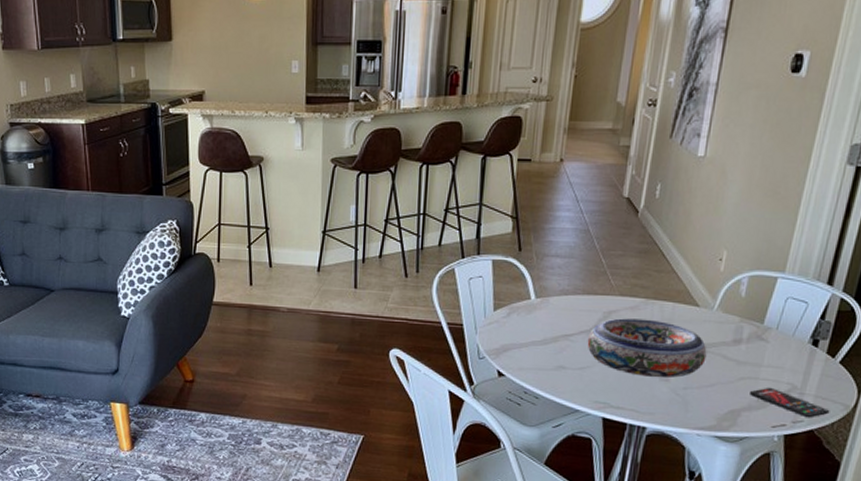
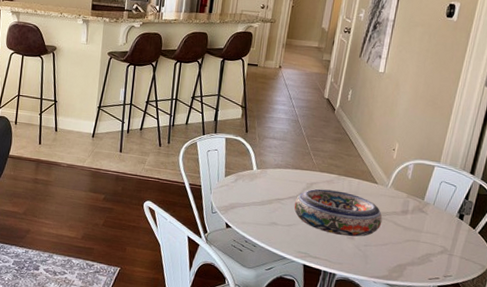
smartphone: present [750,388,830,418] -> none [413,249,471,274]

